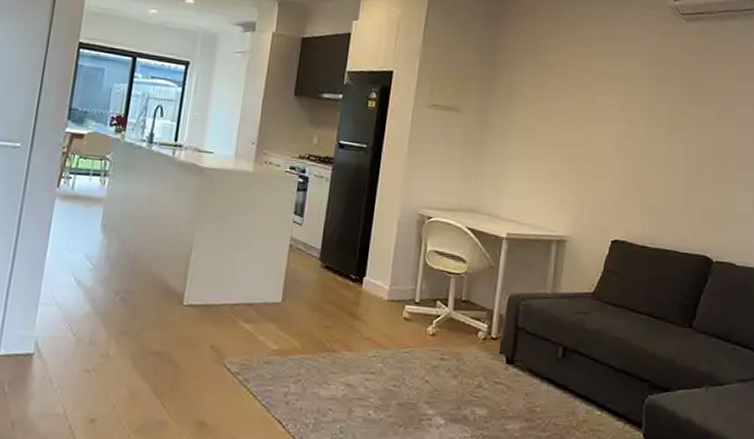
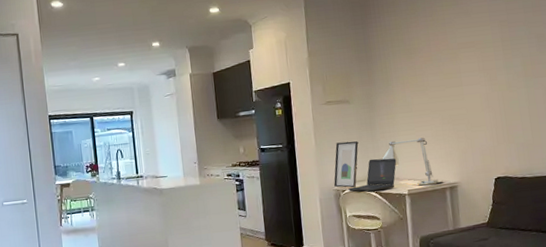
picture frame: none [420,157,460,217] -> present [334,140,359,188]
laptop computer: none [436,185,501,228] -> present [348,158,397,193]
desk lamp: none [484,169,552,234] -> present [382,137,444,186]

